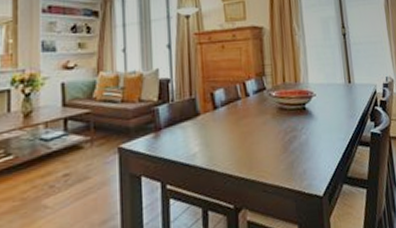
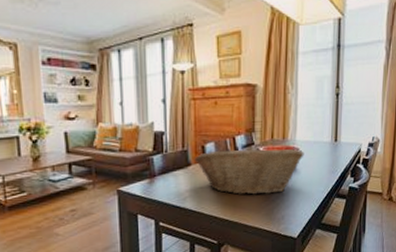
fruit basket: none [203,93,319,147] -> present [194,149,304,195]

